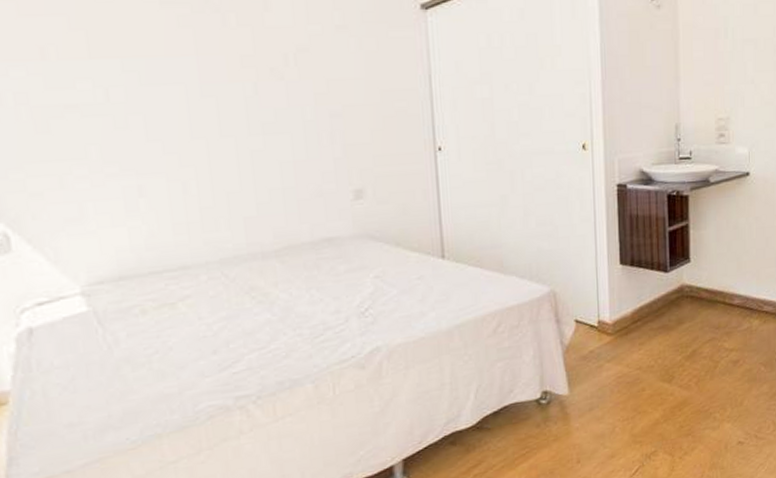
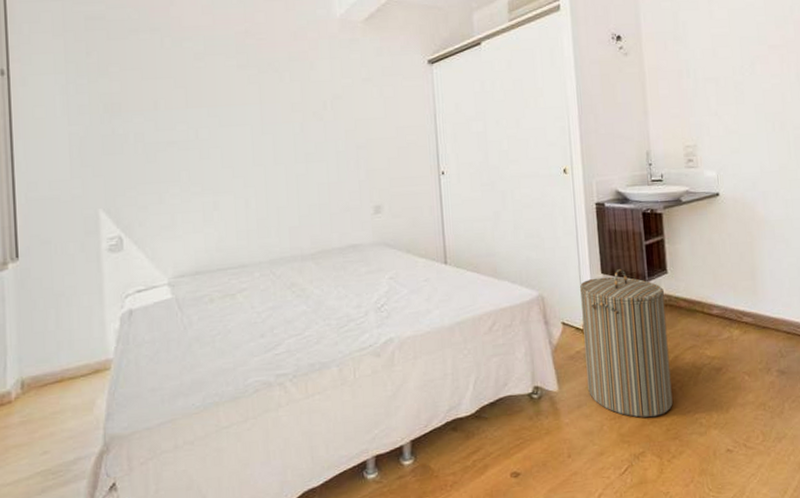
laundry hamper: none [595,258,688,417] -> present [579,268,673,418]

